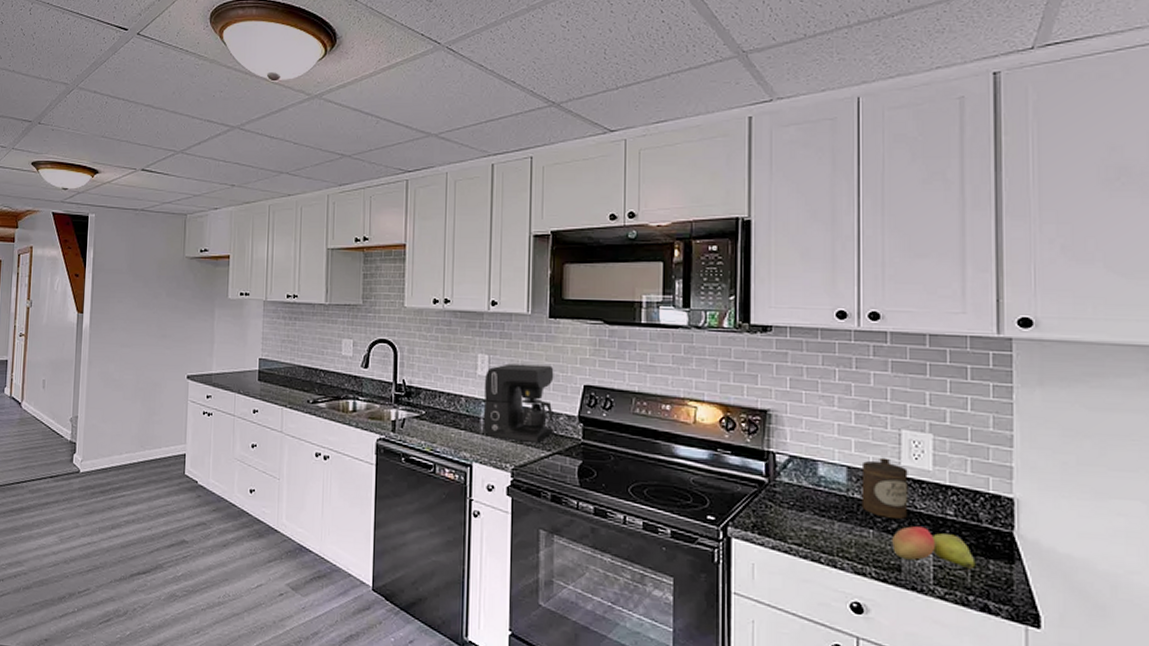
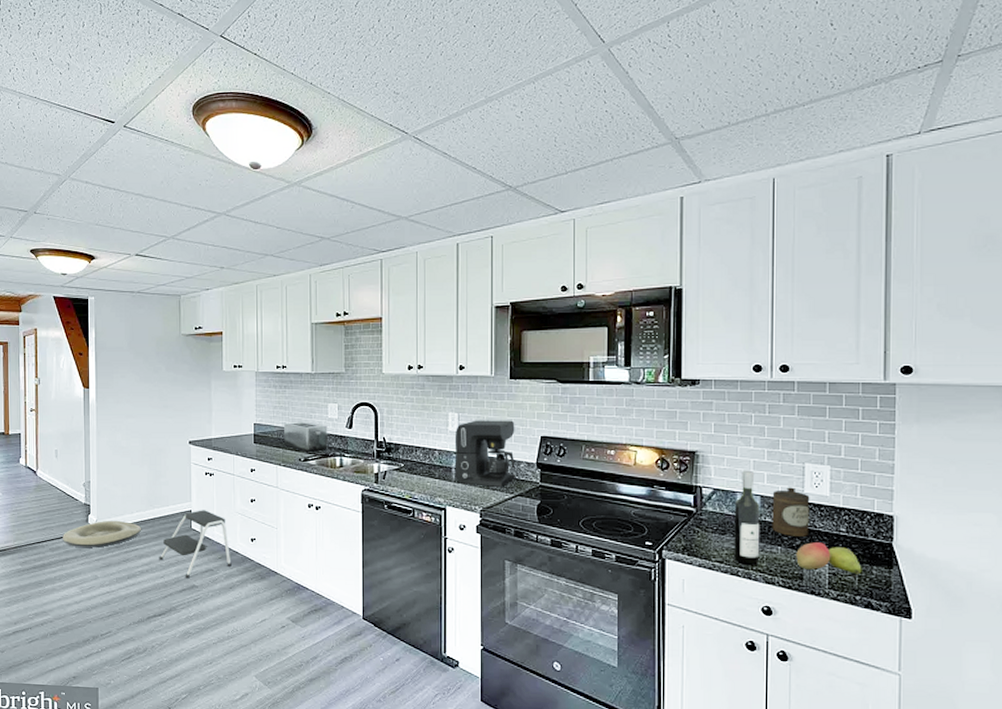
dog bed: none [44,461,131,492] -> present [63,520,142,548]
step stool: none [147,454,227,532] -> present [159,510,232,579]
toaster: none [292,358,341,393] -> present [284,421,328,452]
bottle: none [815,434,847,551] -> present [734,470,760,565]

